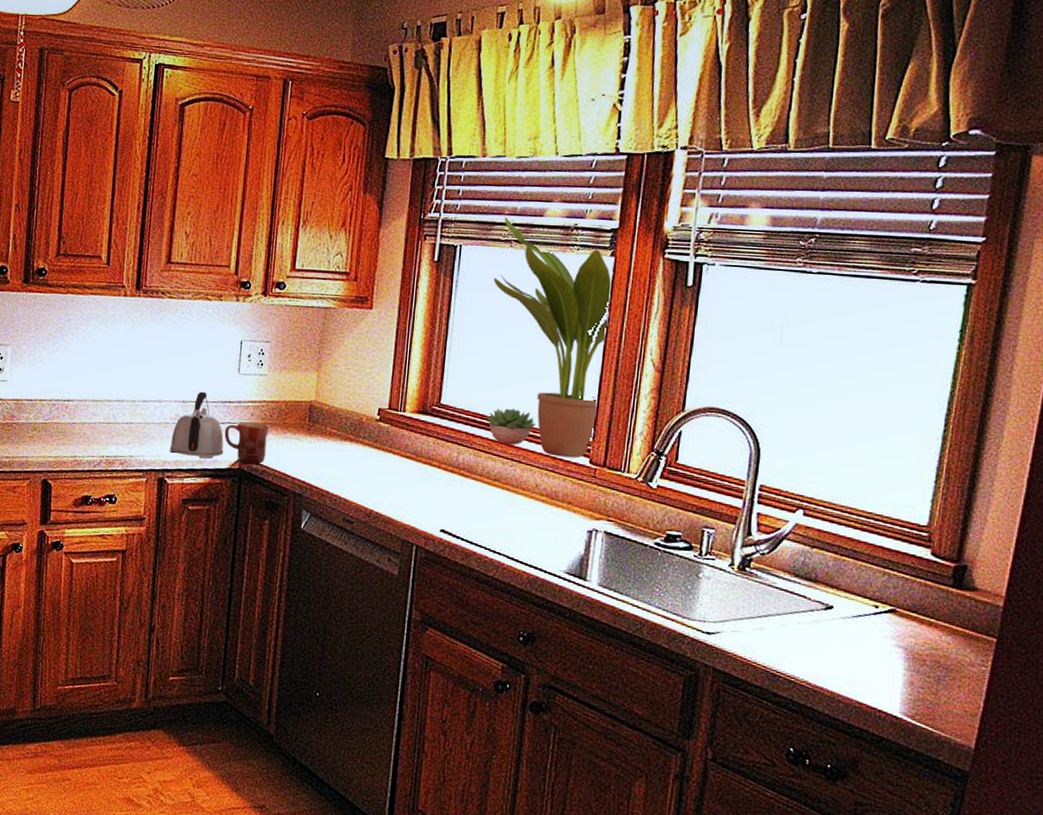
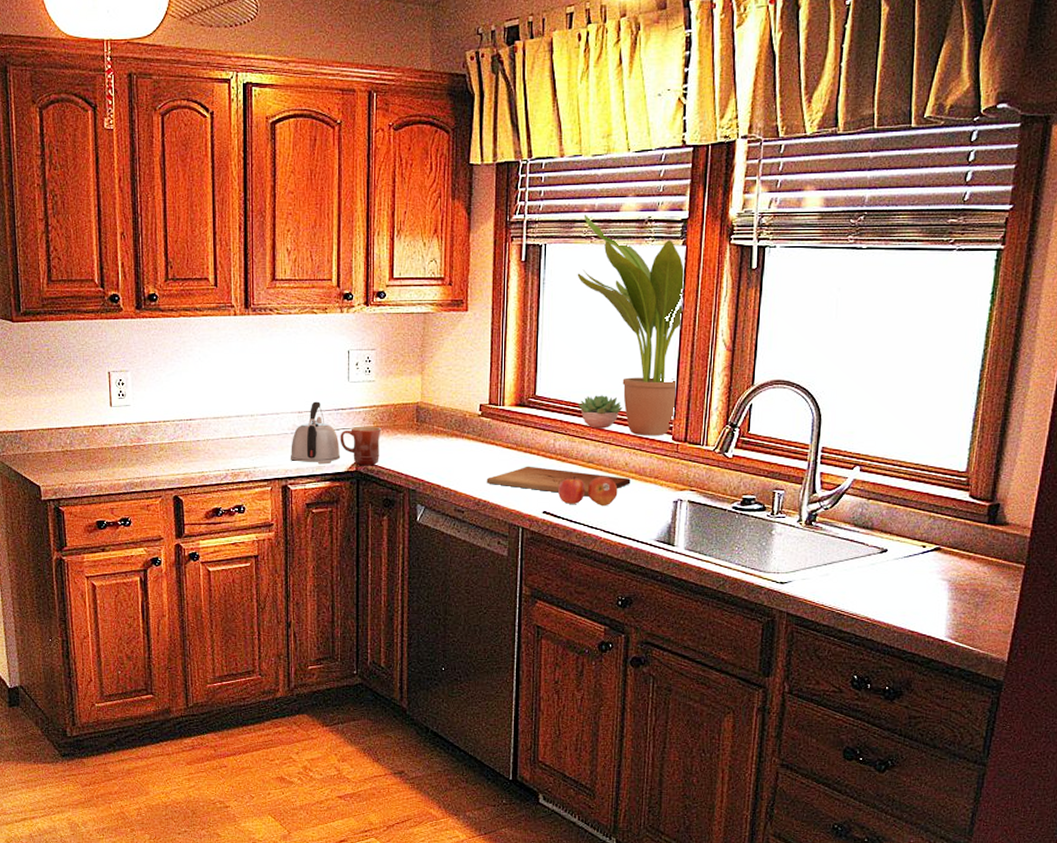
cutting board: none [380,478,541,518] -> present [486,466,631,497]
fruit: none [459,493,490,525] -> present [558,476,586,504]
fruit: none [492,496,526,530] -> present [588,476,618,507]

